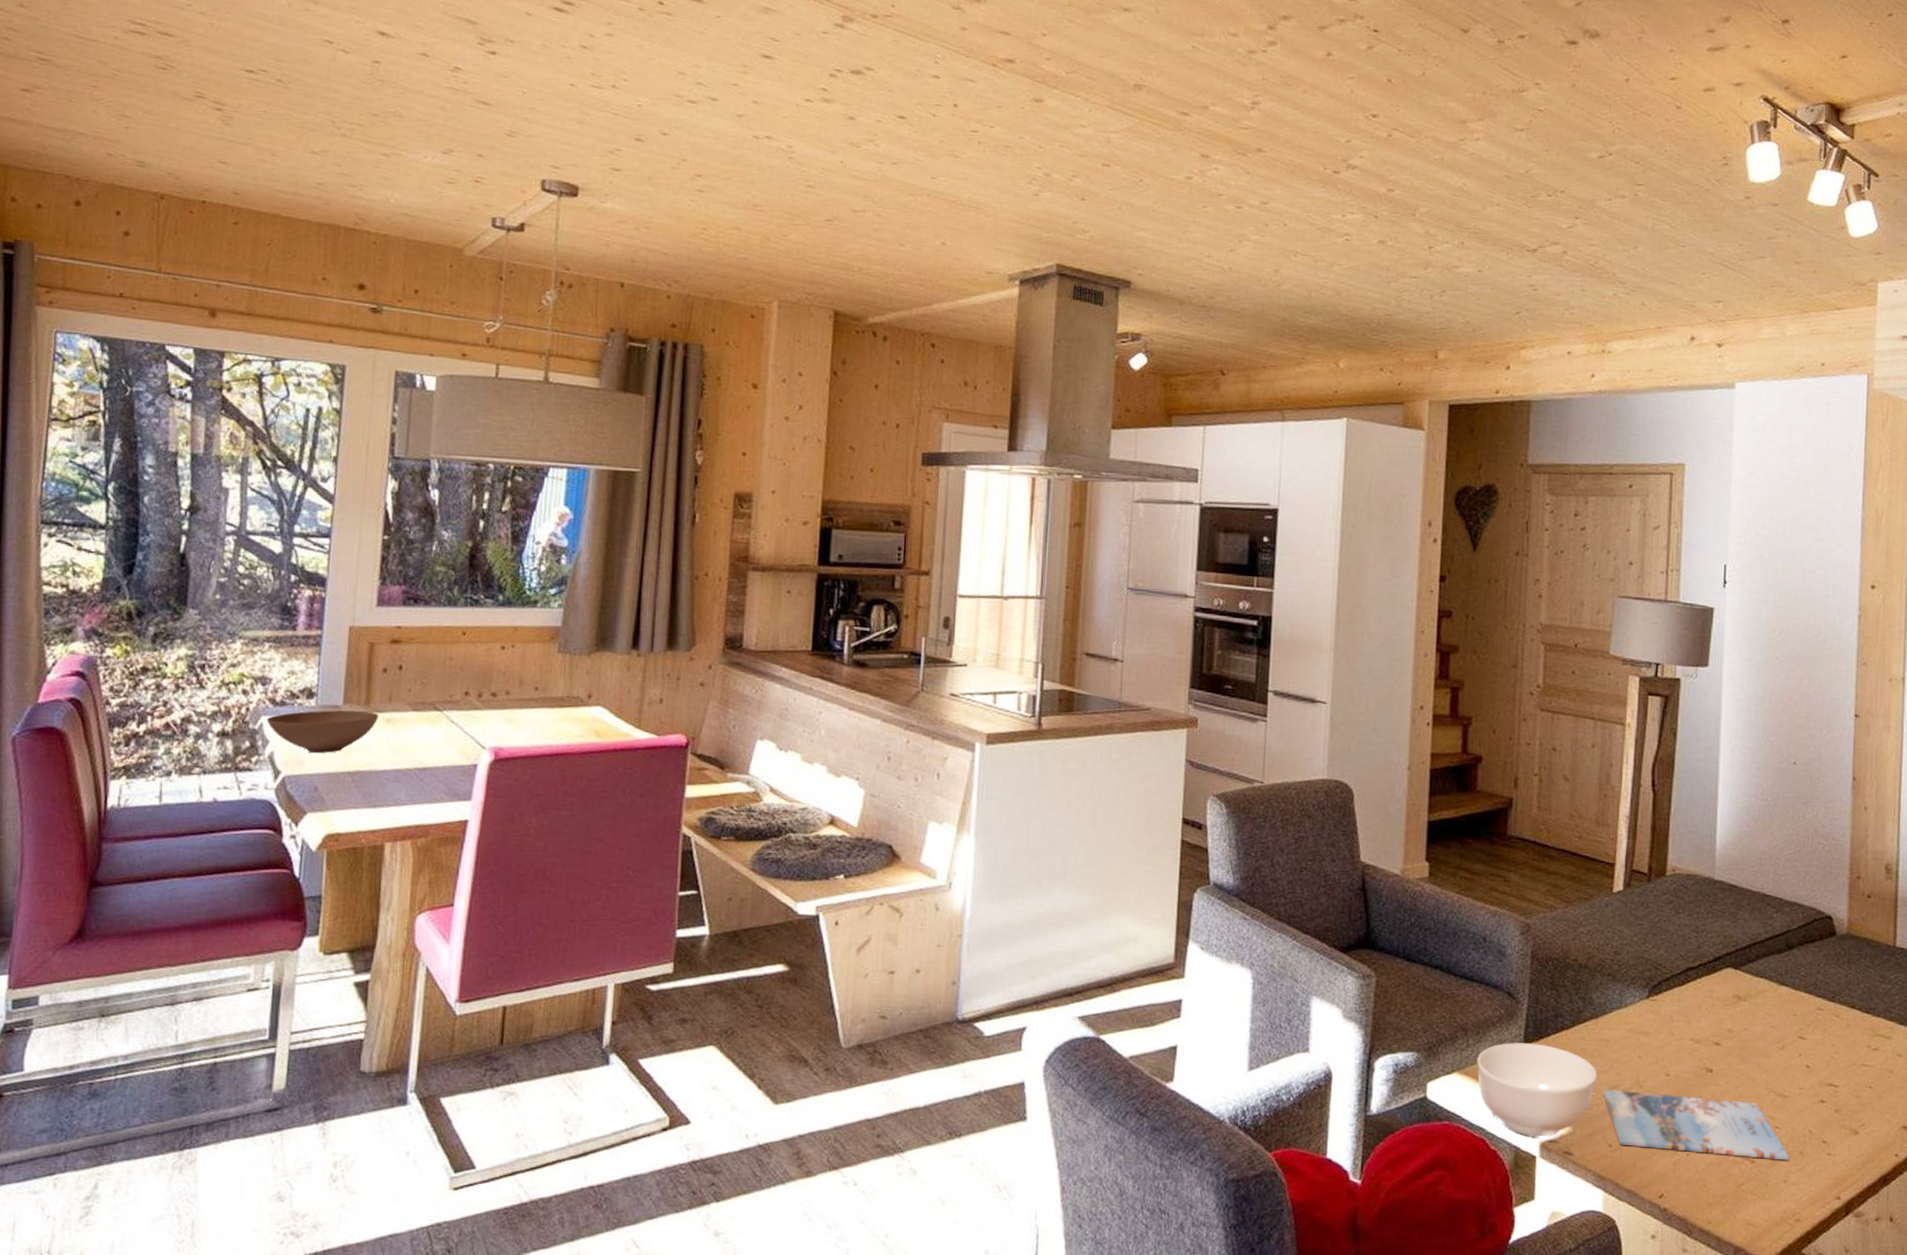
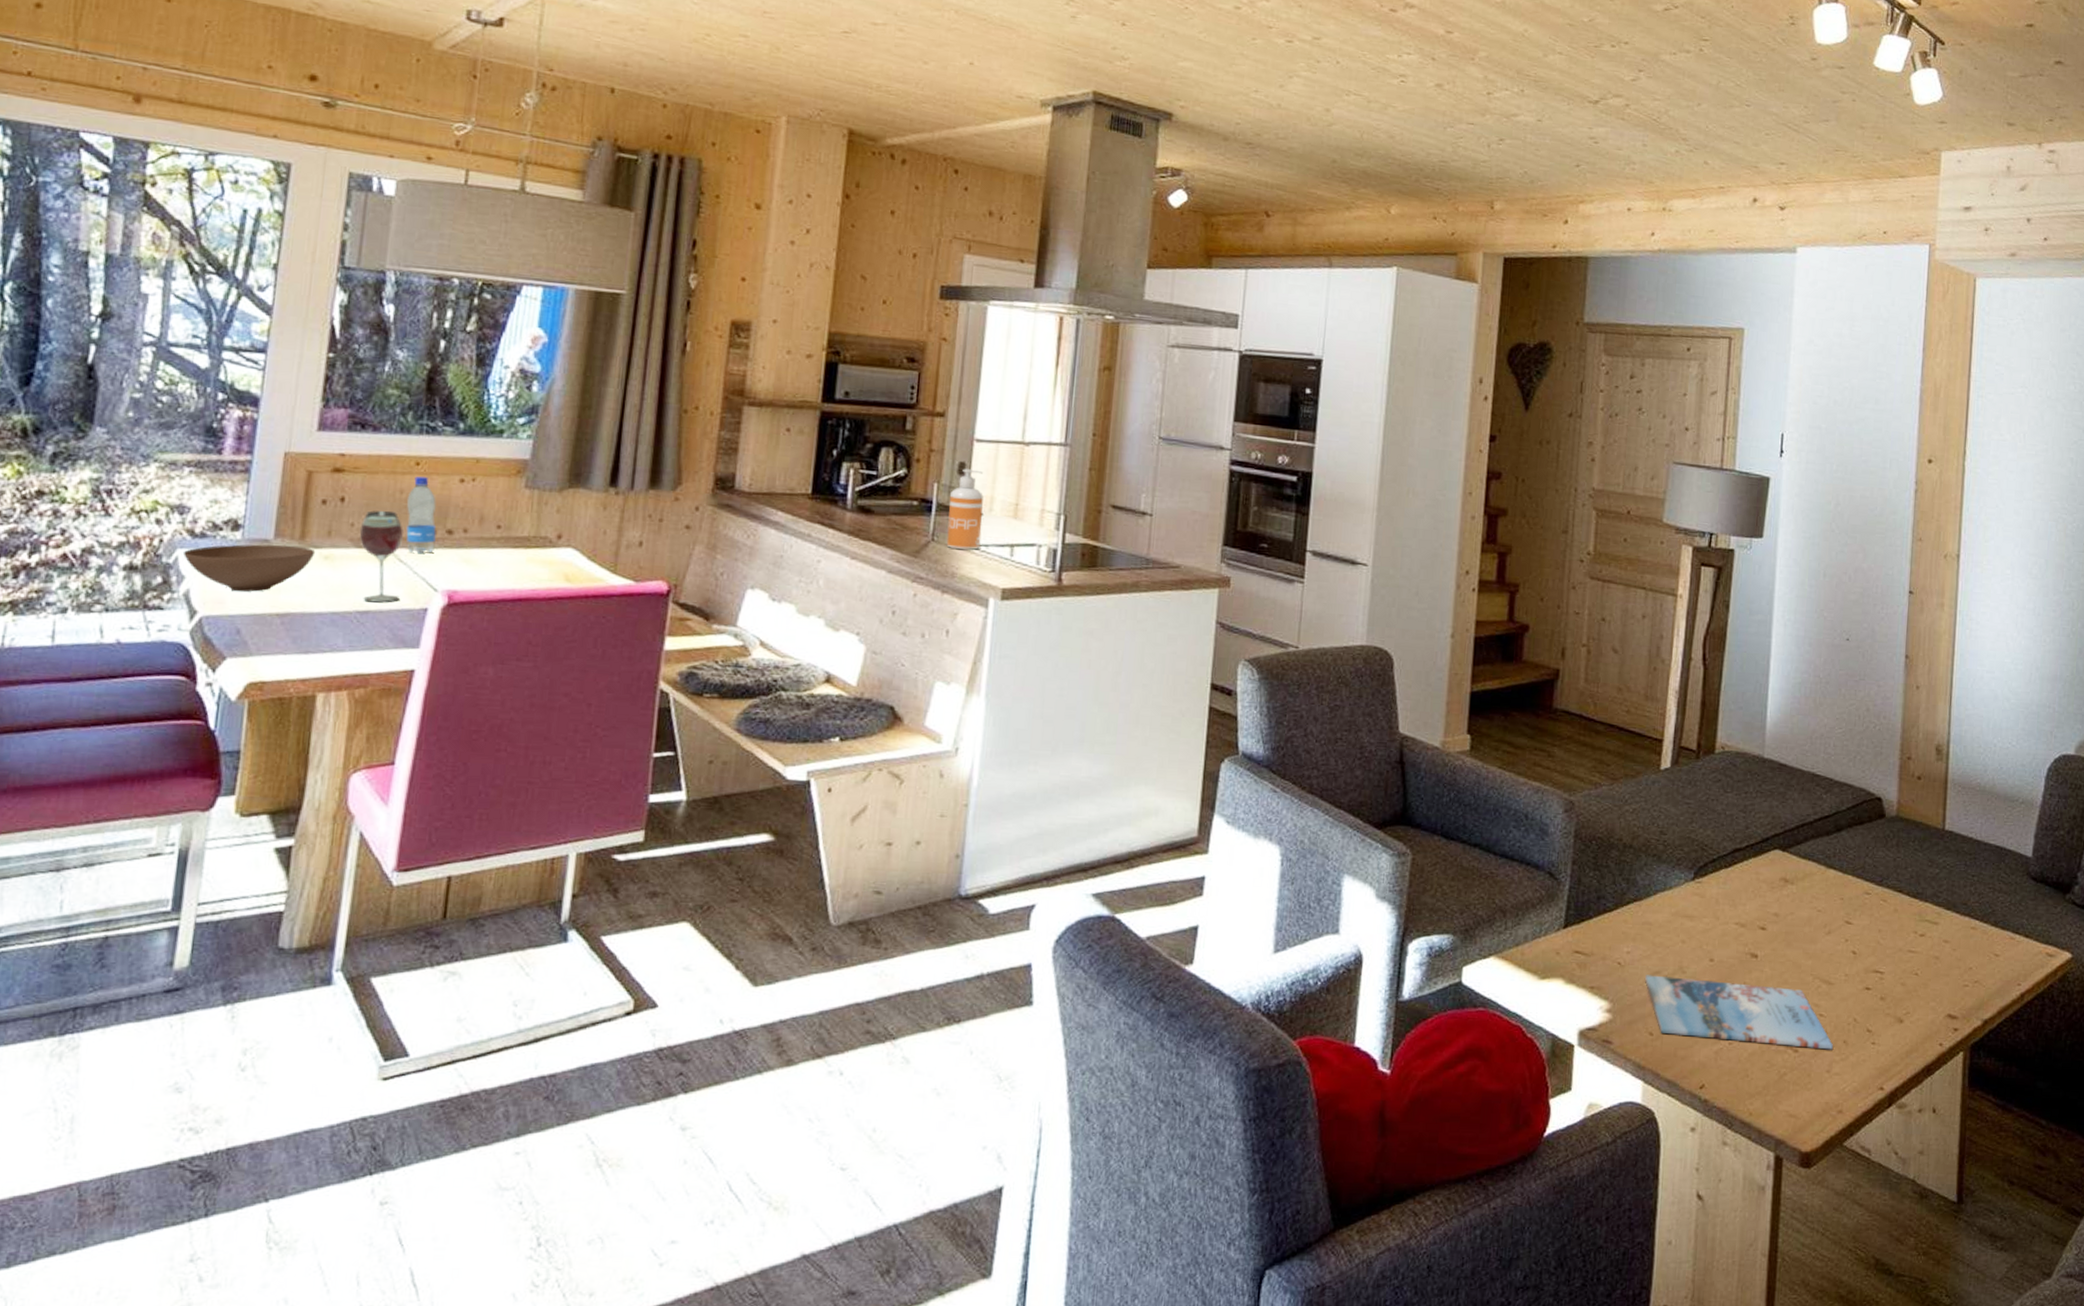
wineglass: none [416,676,454,760] -> present [359,510,403,603]
bottle: none [455,645,482,716] -> present [406,476,437,554]
soap dispenser: none [935,623,967,699] -> present [946,469,983,550]
bowl: present [1477,1042,1597,1137] -> none [1515,925,1640,1024]

